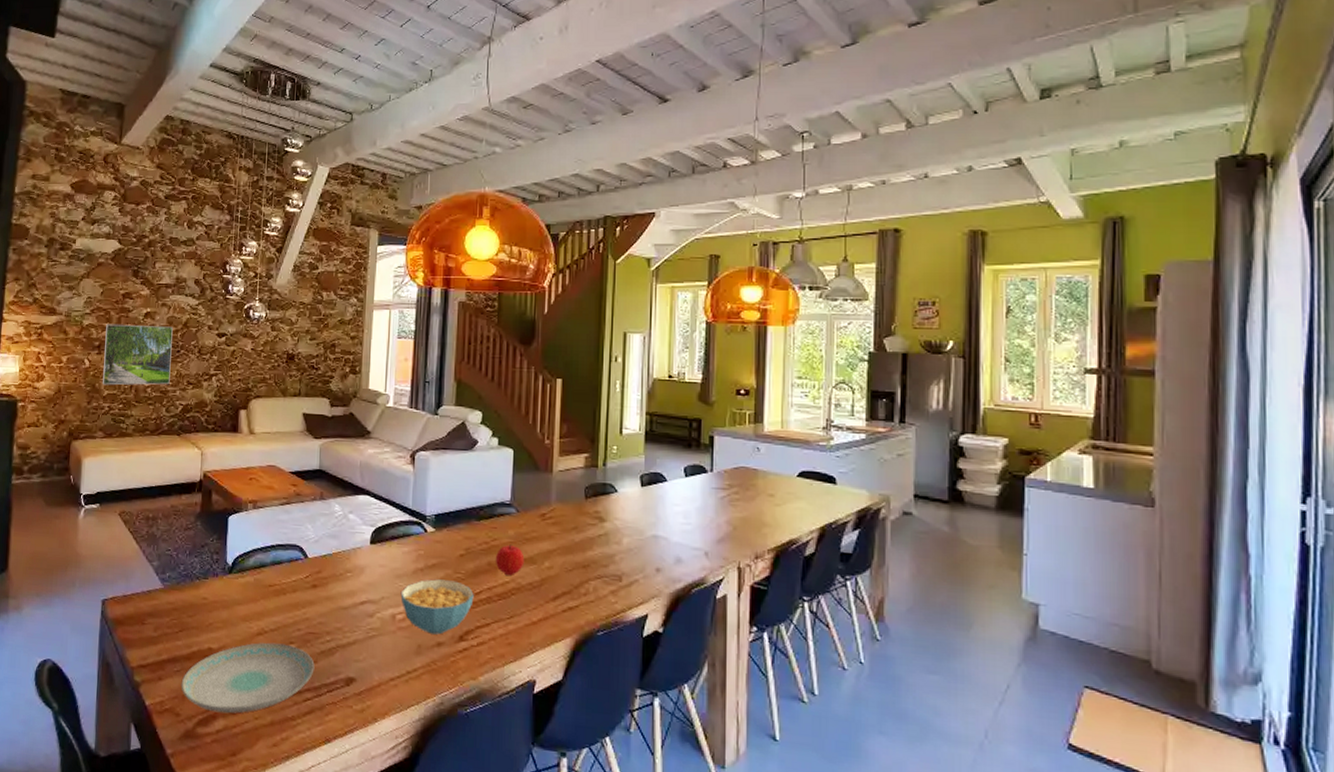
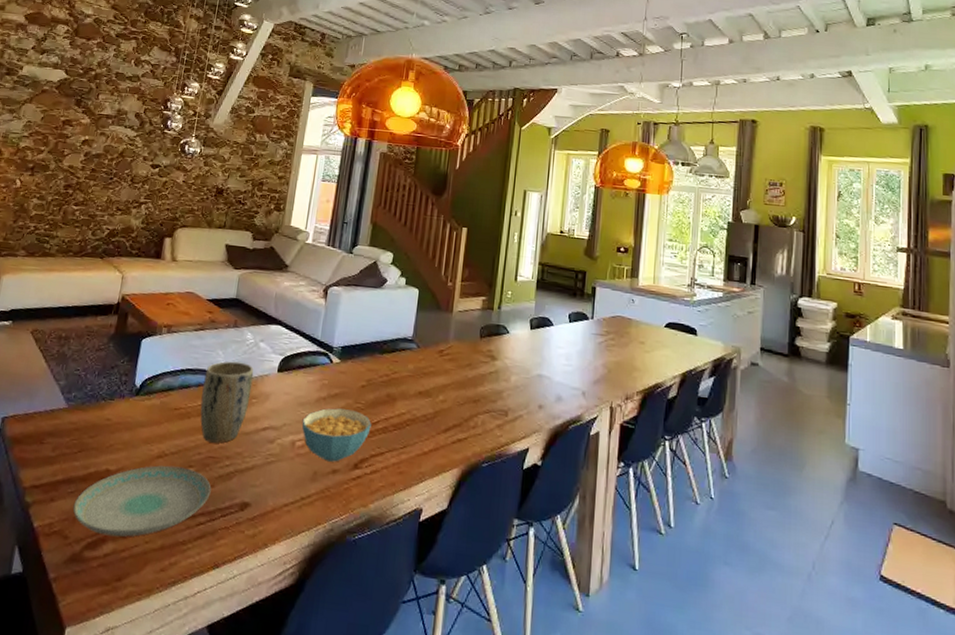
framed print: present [103,324,173,385] -> none [31,147,109,209]
plant pot: none [295,535,346,619] -> present [200,361,254,444]
fruit: present [495,544,525,575] -> none [393,378,421,407]

